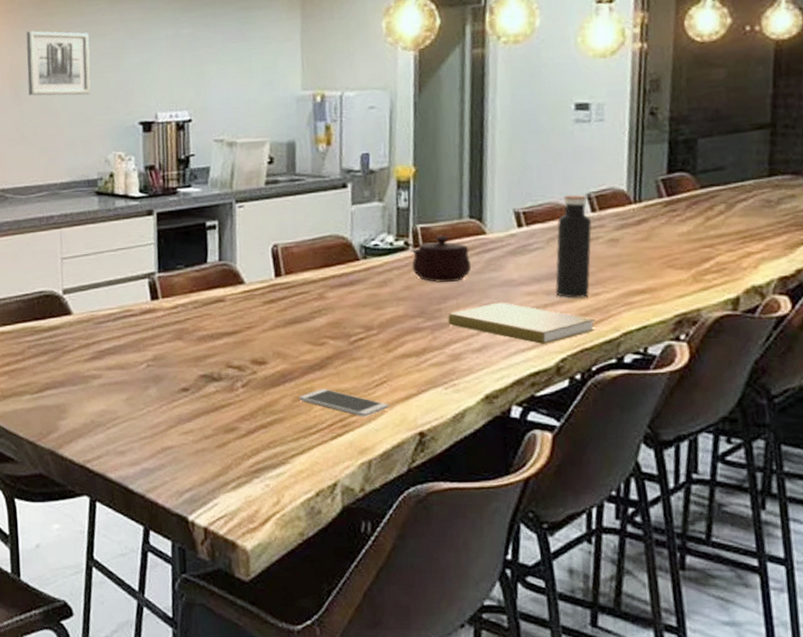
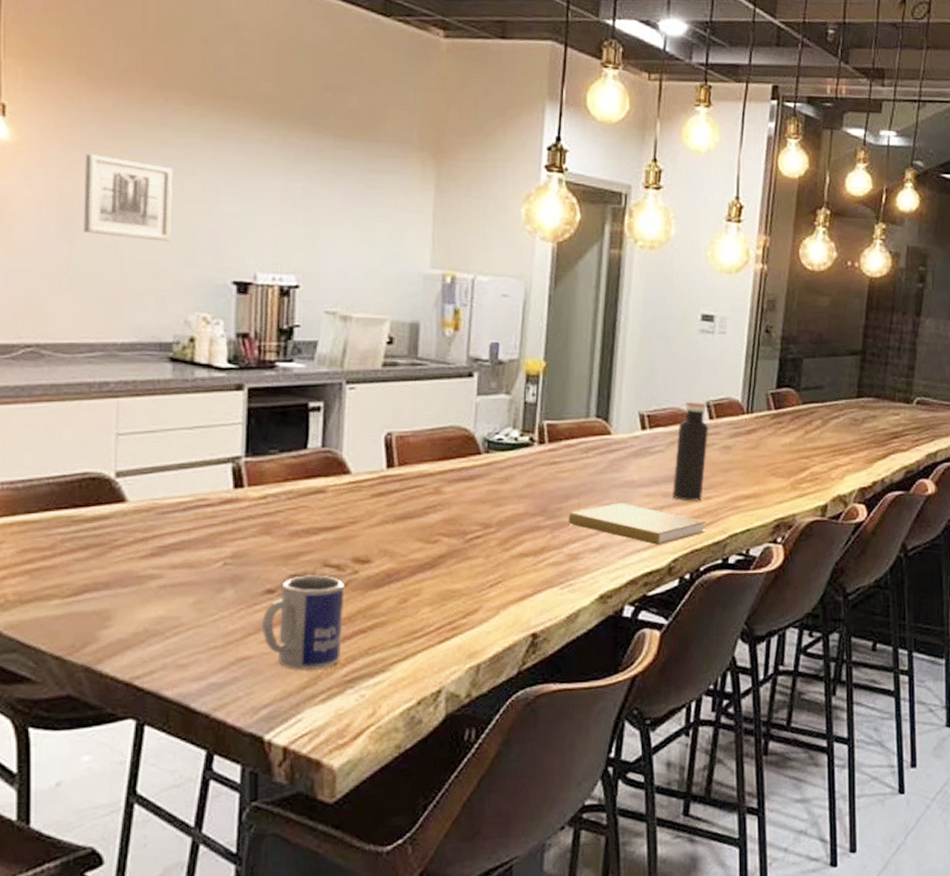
mug: none [180,375,247,461] -> present [262,575,345,671]
smartphone: present [299,389,389,417] -> none [405,589,503,619]
teapot: present [410,235,472,283] -> none [535,433,595,482]

